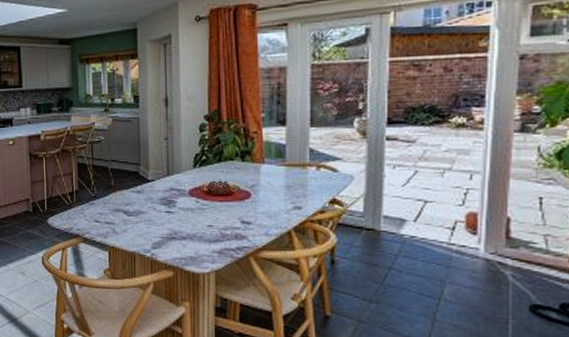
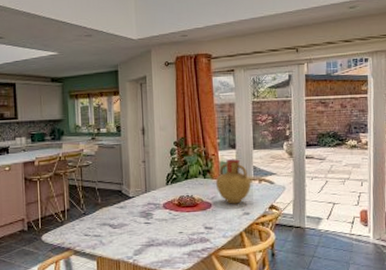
vase: none [257,139,306,195] -> present [215,159,251,204]

